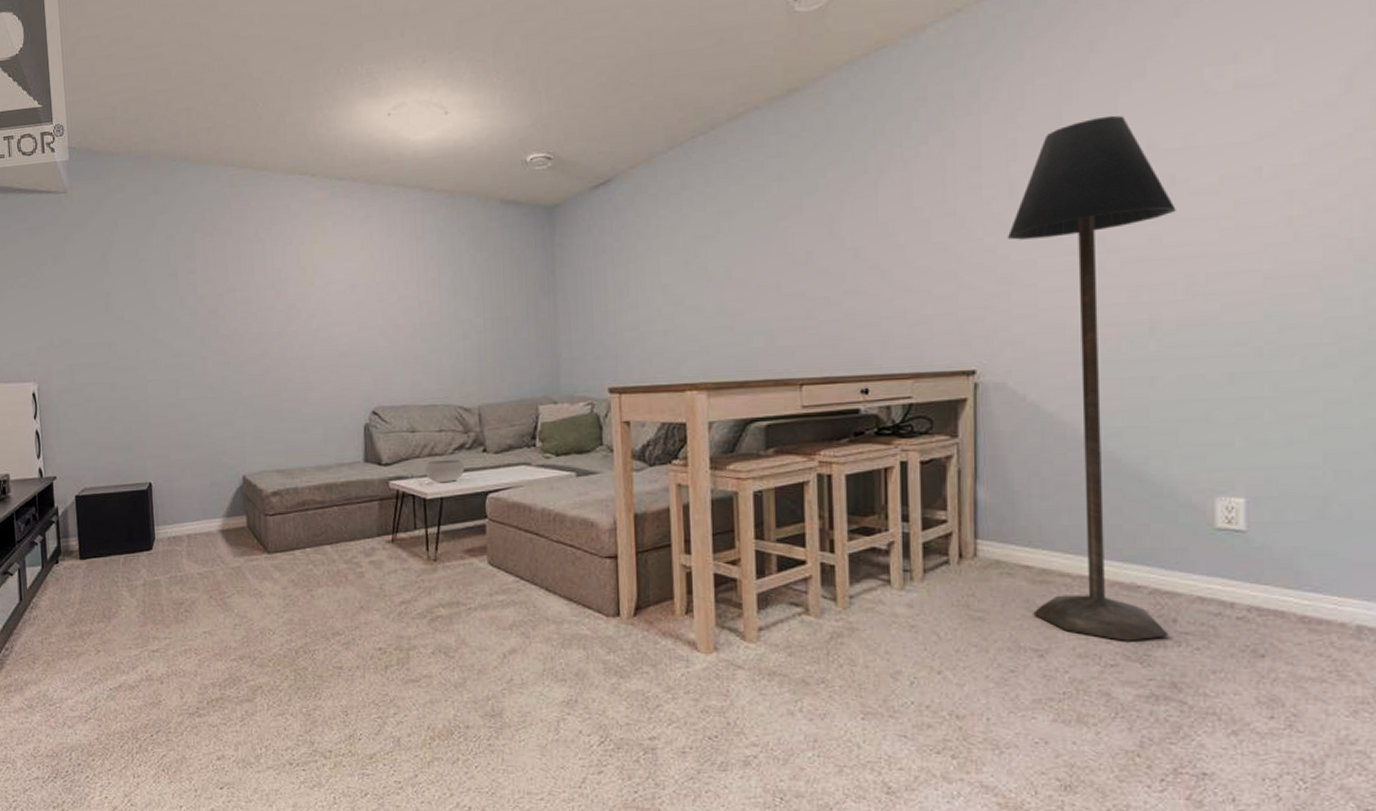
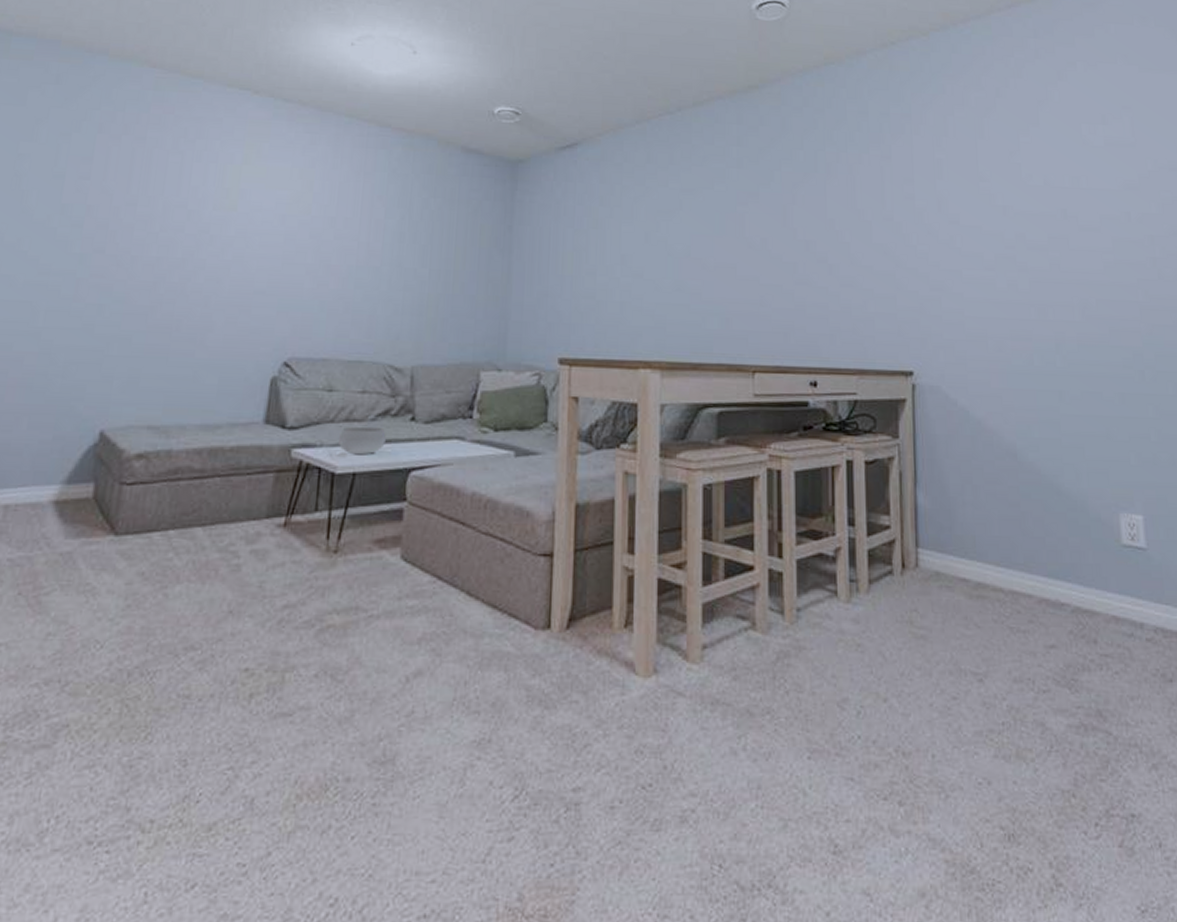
floor lamp: present [1008,115,1176,641] -> none [937,152,1092,664]

